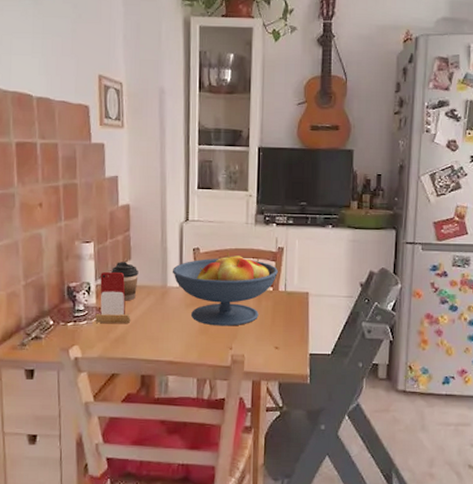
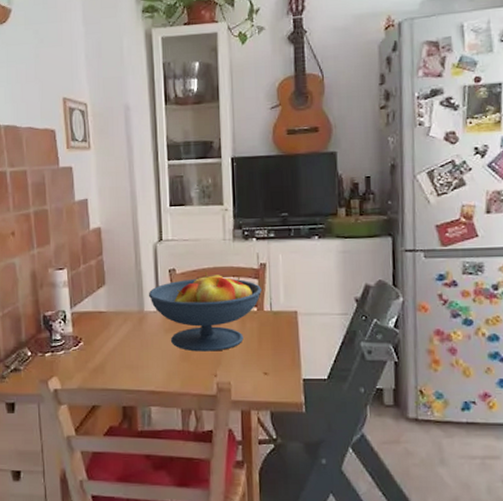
smartphone: present [95,272,131,323] -> none [73,299,109,352]
coffee cup: present [110,262,139,301] -> none [85,287,114,328]

